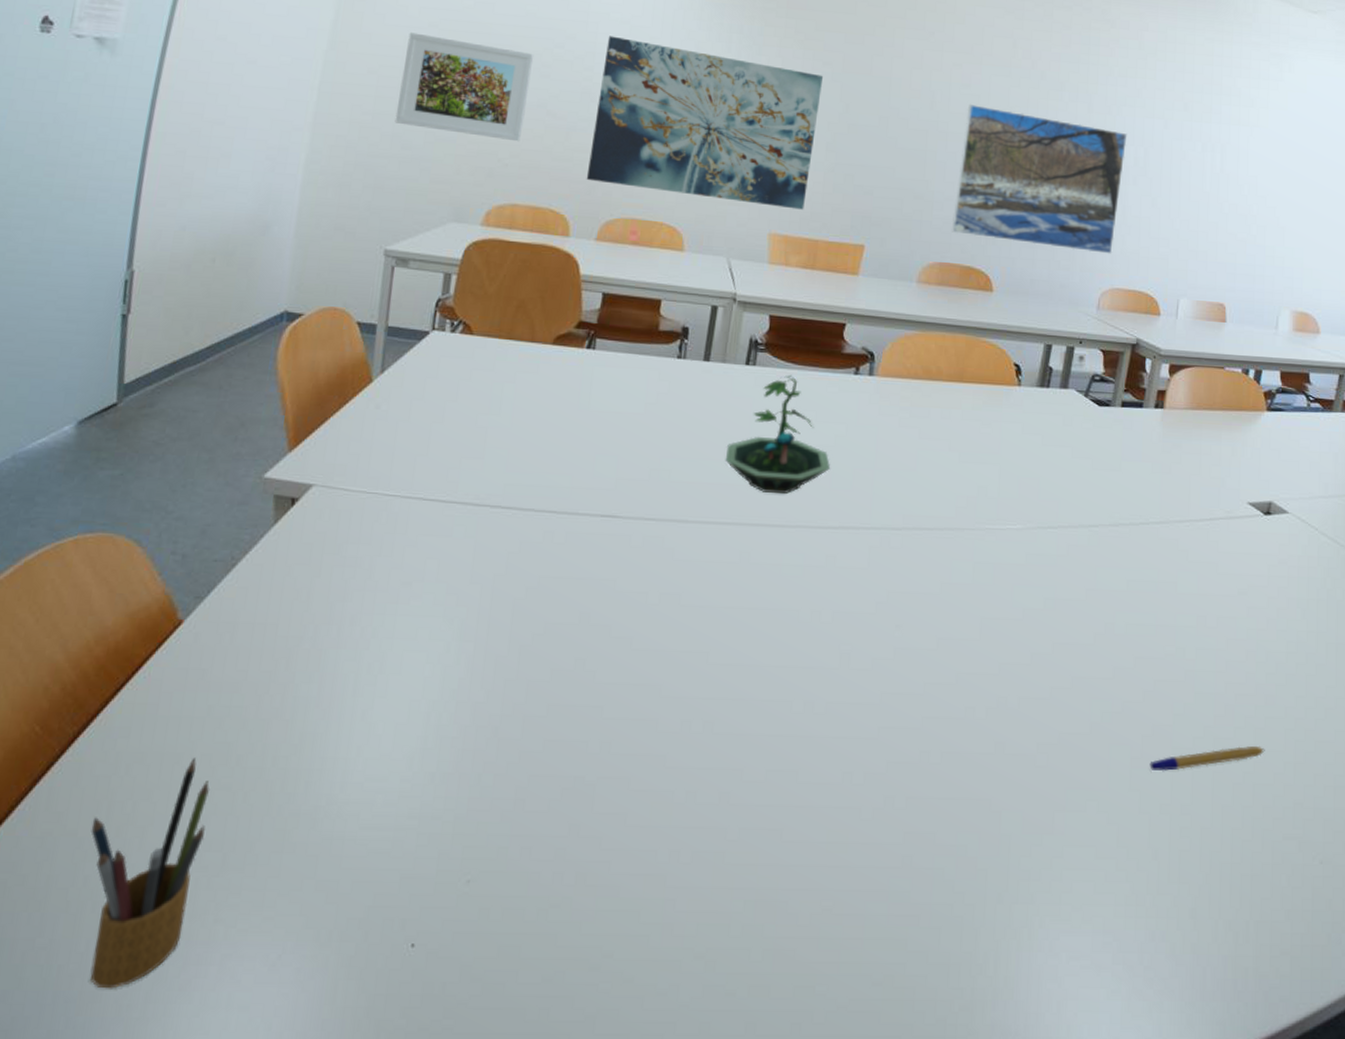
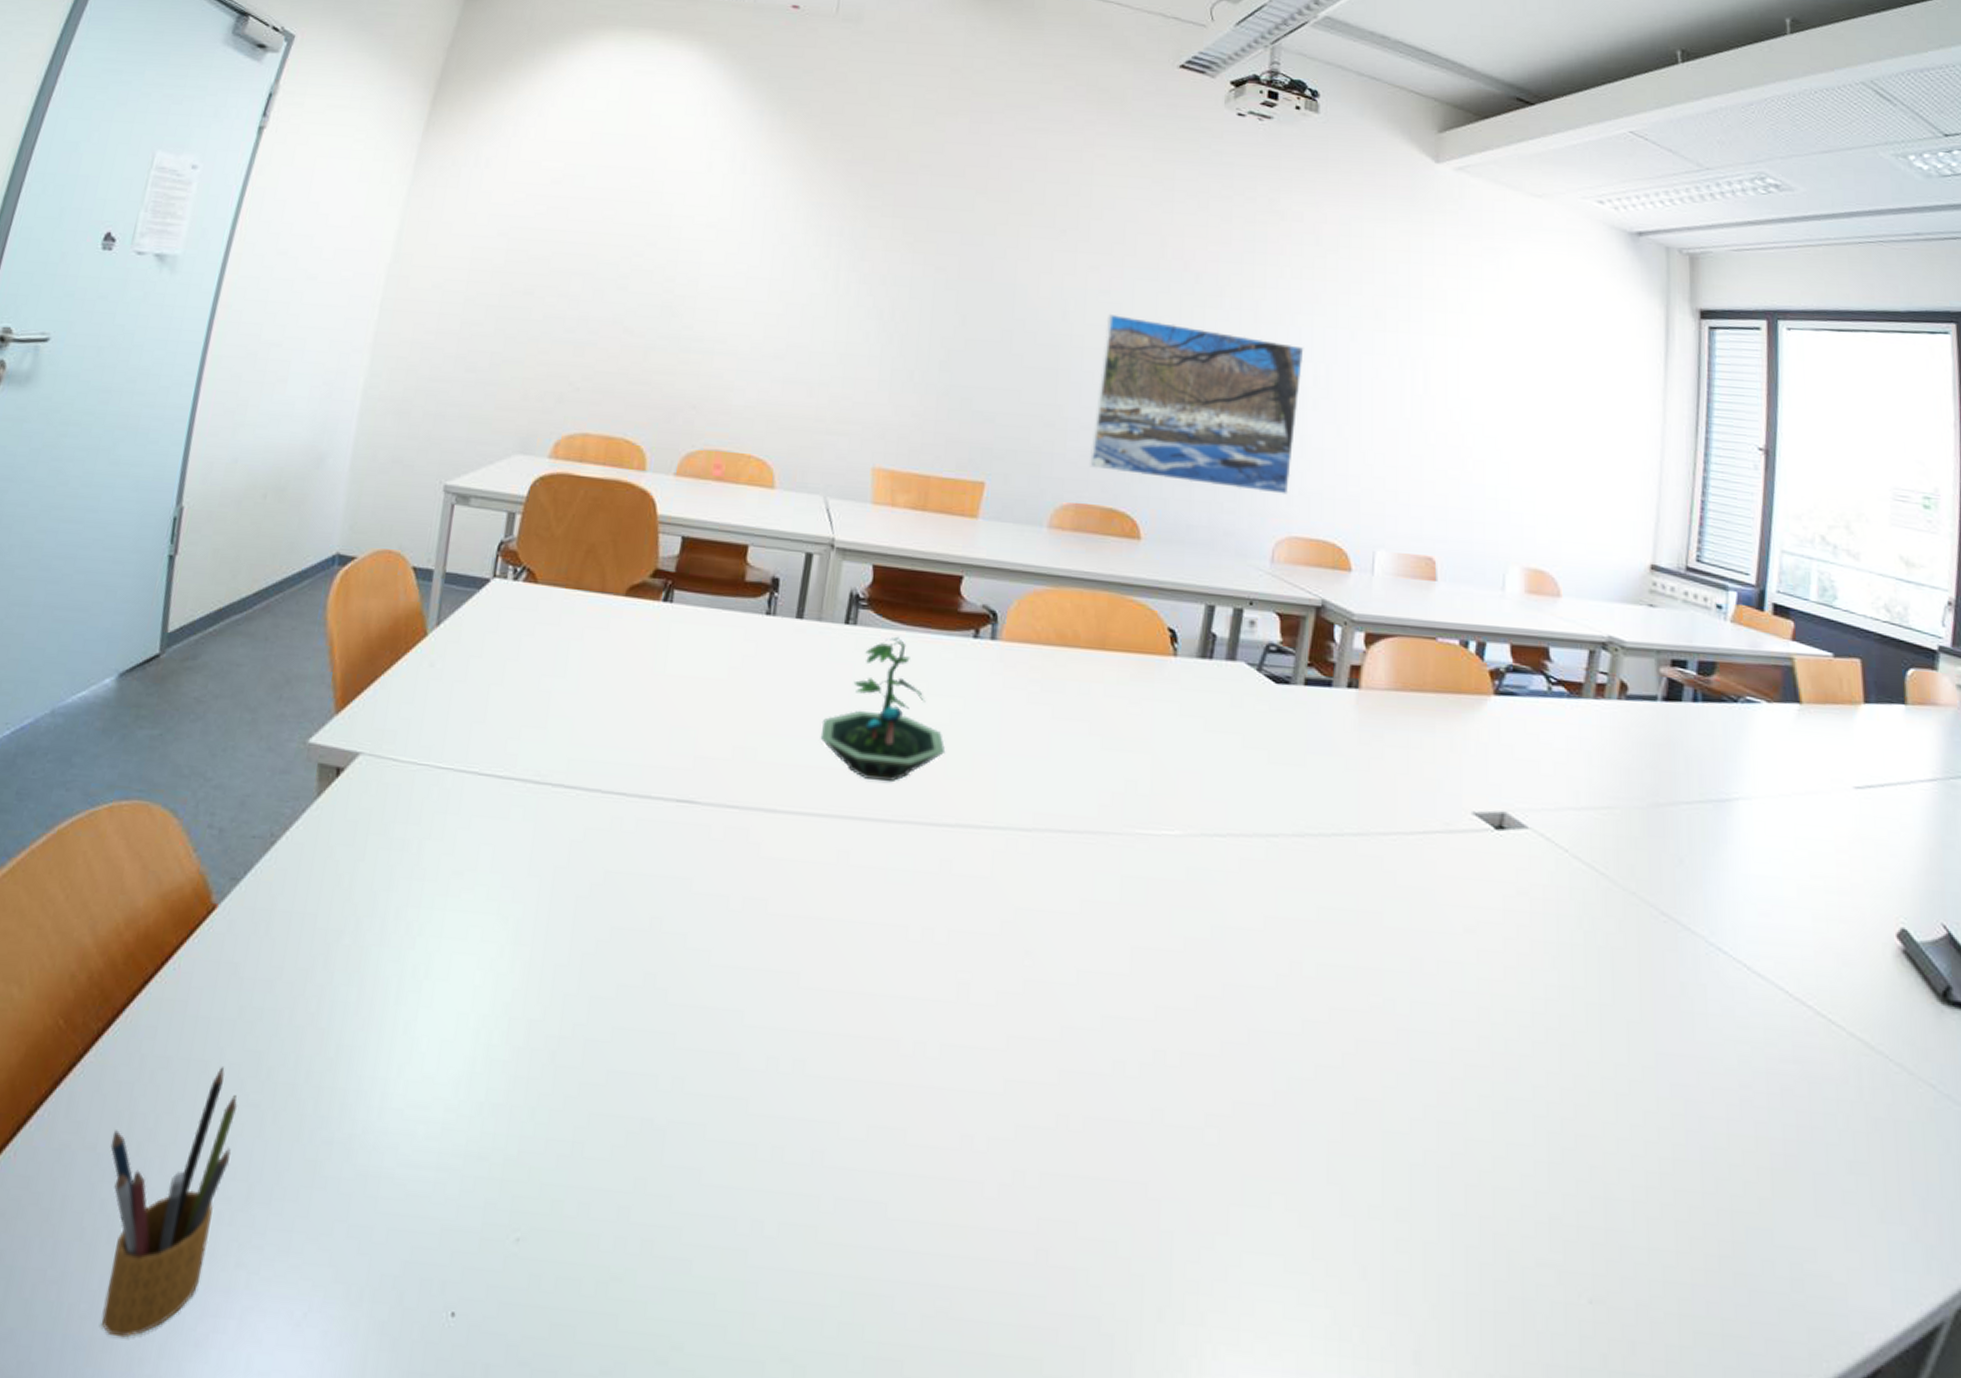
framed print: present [394,32,534,142] -> none [459,242,611,363]
wall art: present [586,35,824,210] -> none [665,241,936,440]
pen: present [1149,745,1265,772] -> none [1353,1135,1507,1163]

